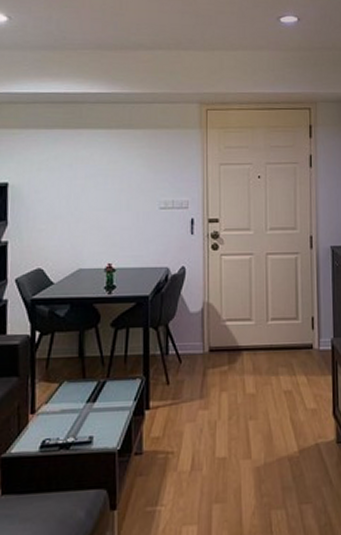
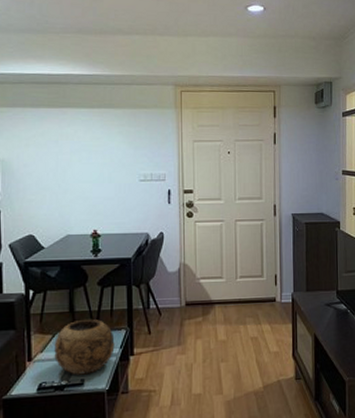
decorative bowl: none [60,365,128,431] -> present [54,319,115,375]

